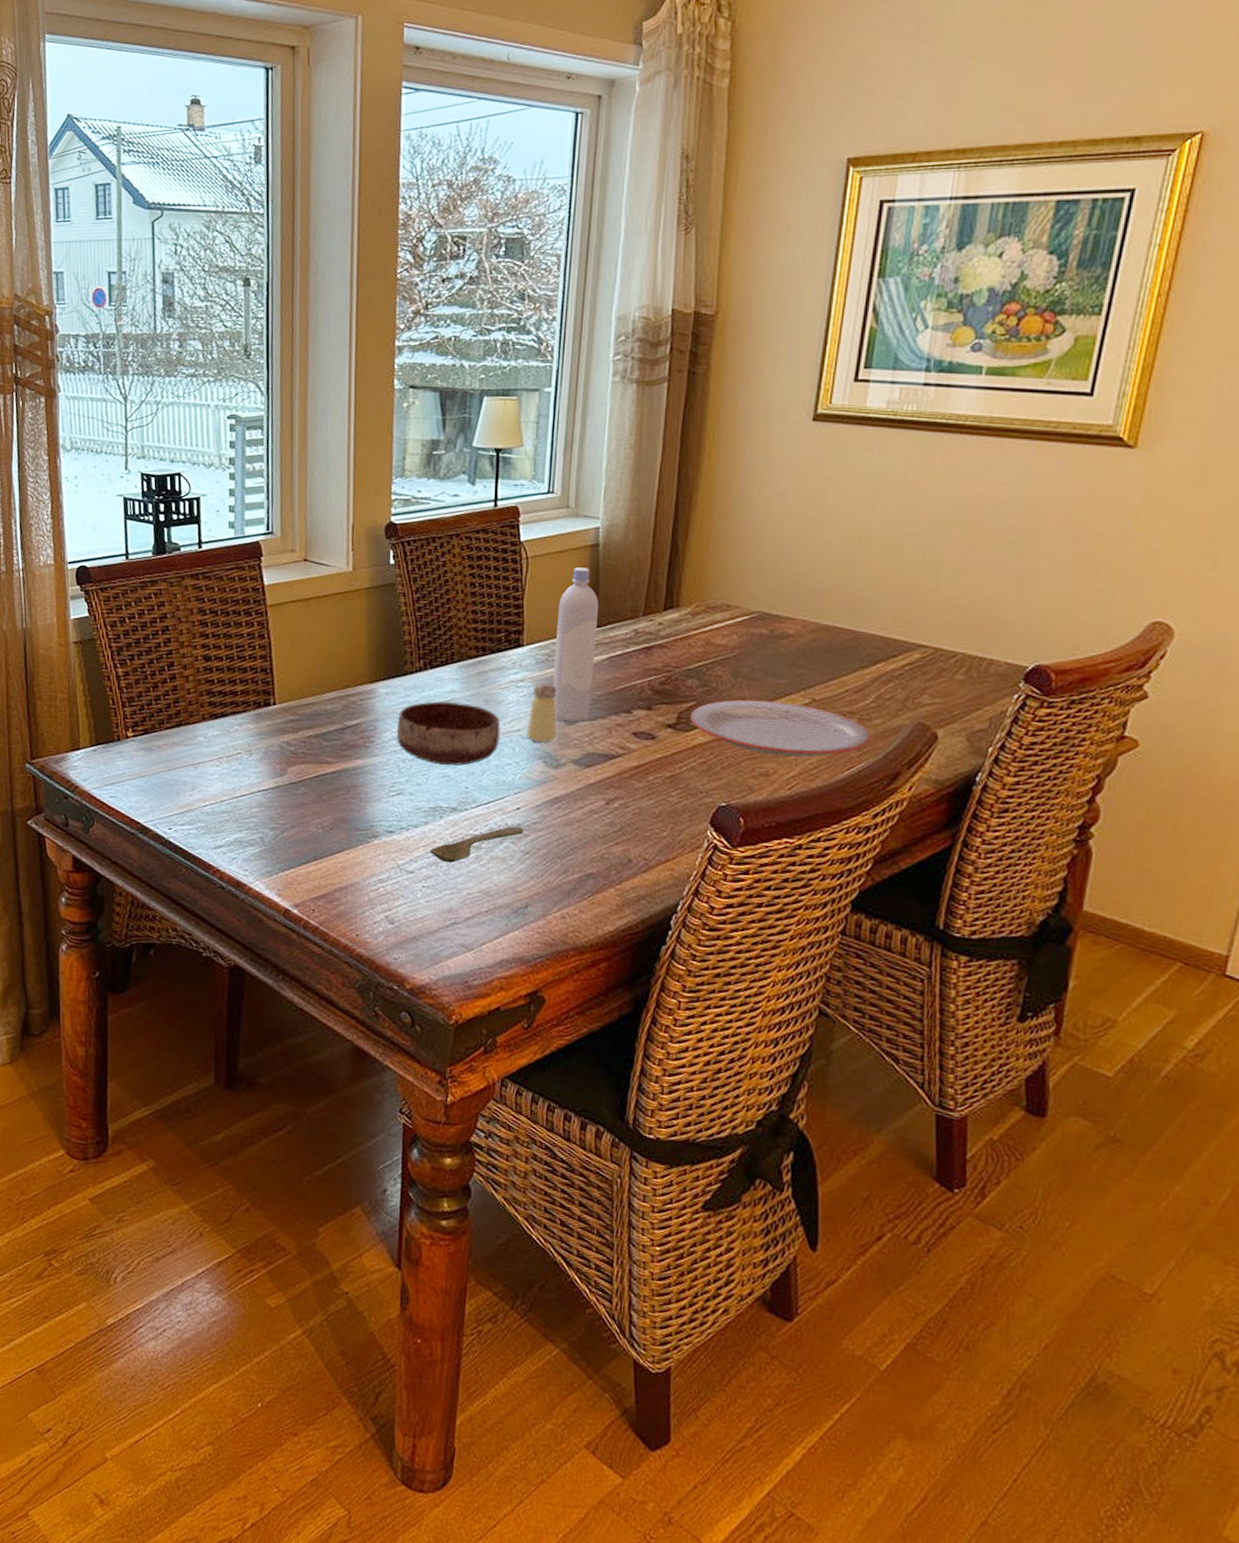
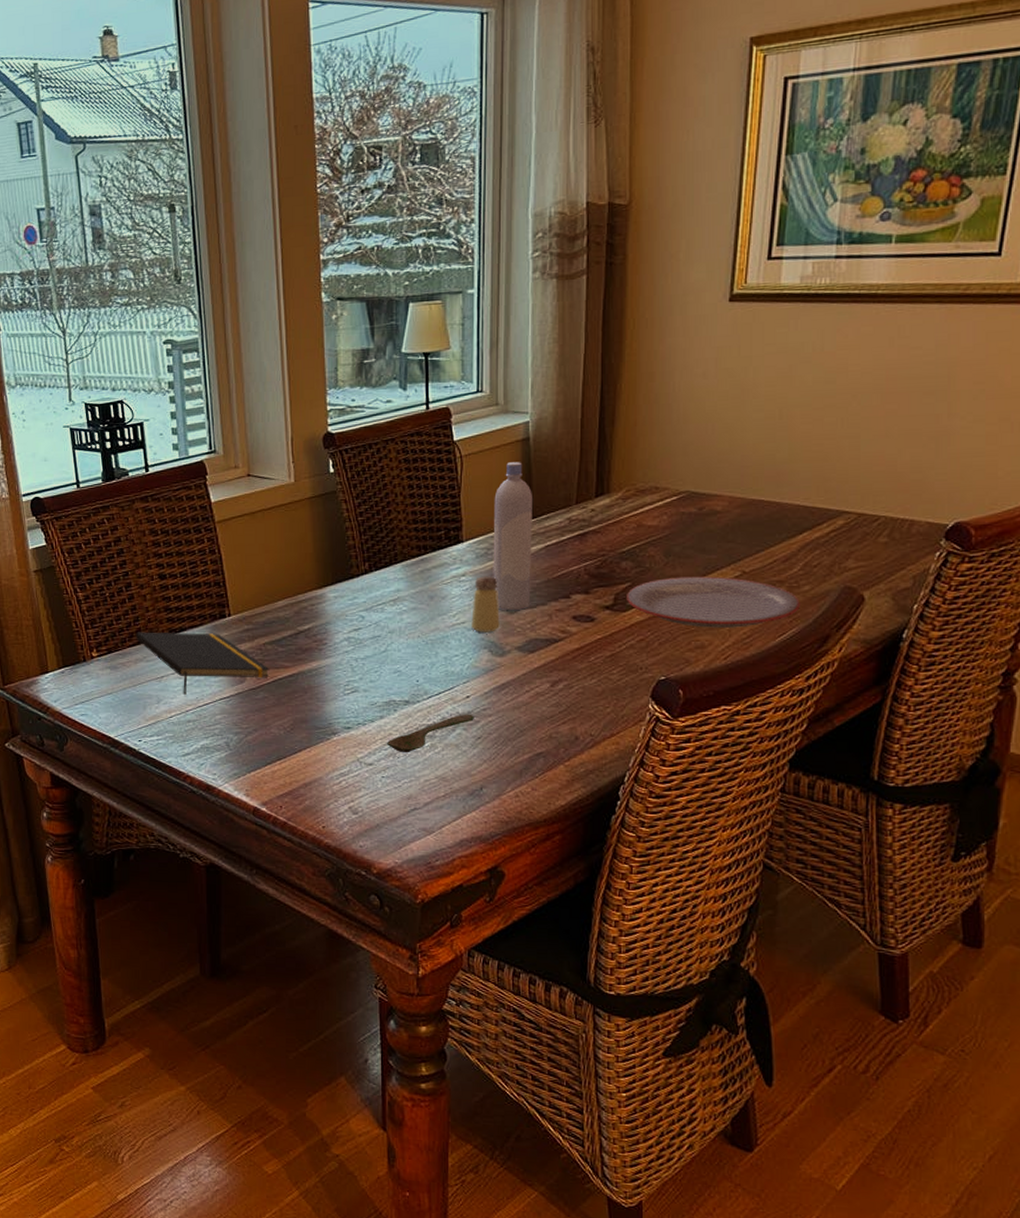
notepad: none [175,714,313,784] -> present [136,631,270,695]
bowl: present [396,701,501,766] -> none [347,601,446,662]

